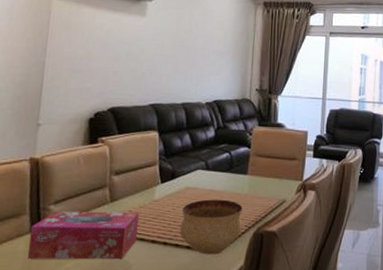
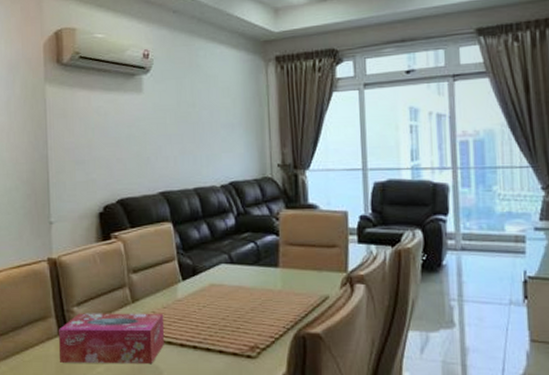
bowl: present [180,199,243,255] -> none [208,297,280,360]

